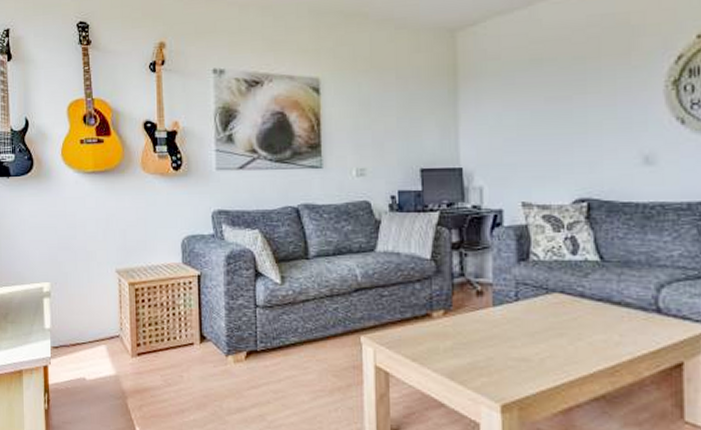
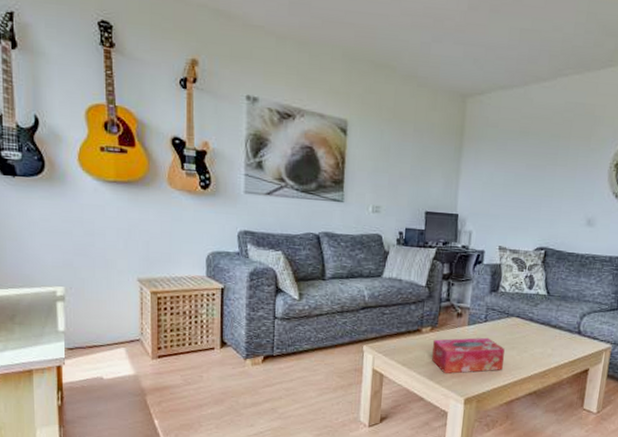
tissue box: none [448,321,551,372] -> present [432,337,505,374]

